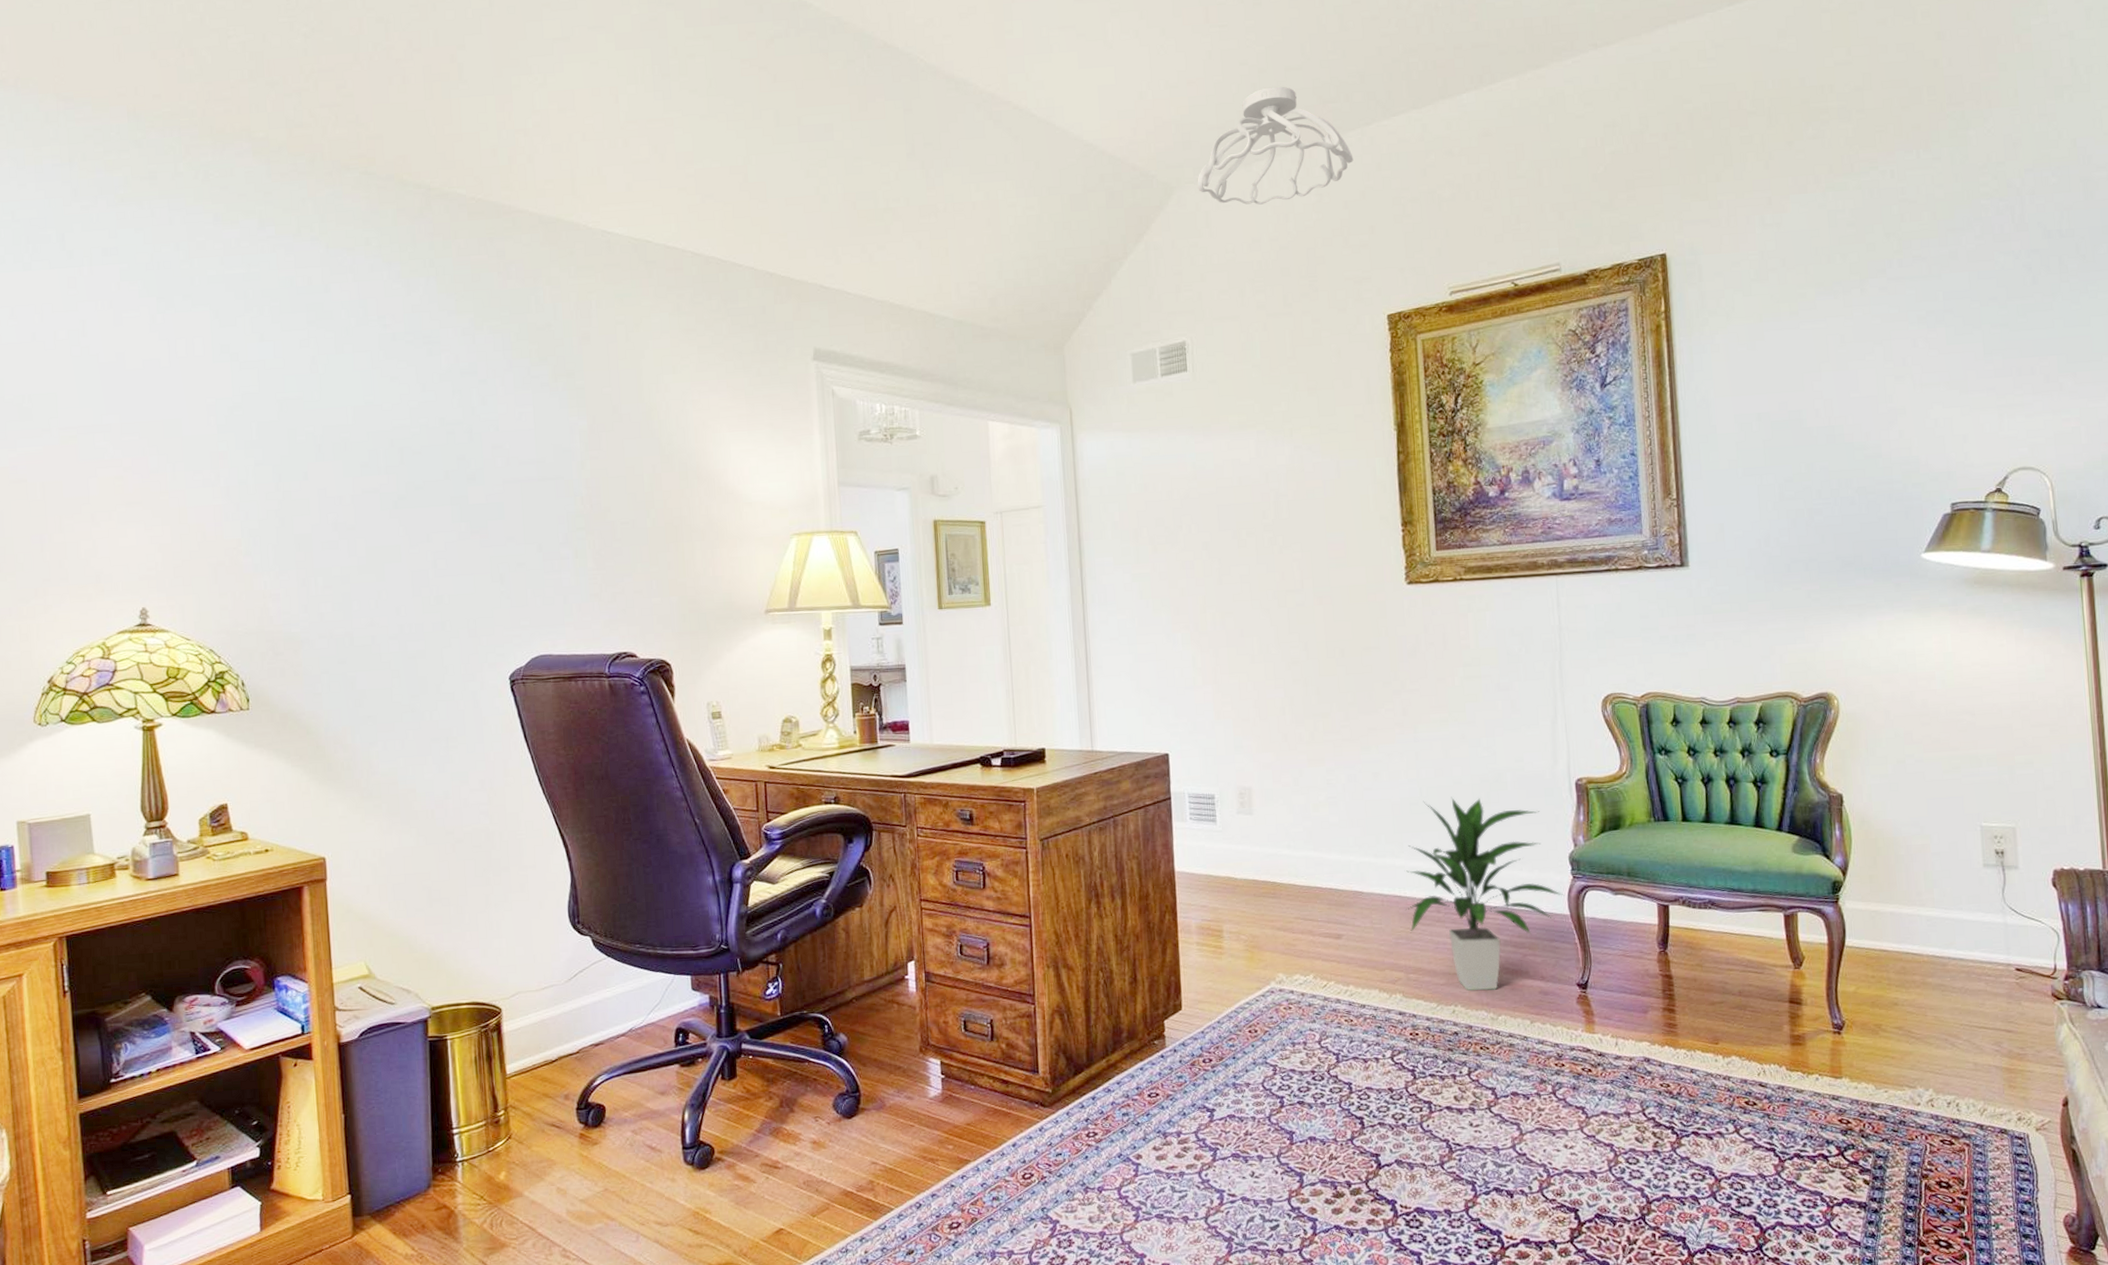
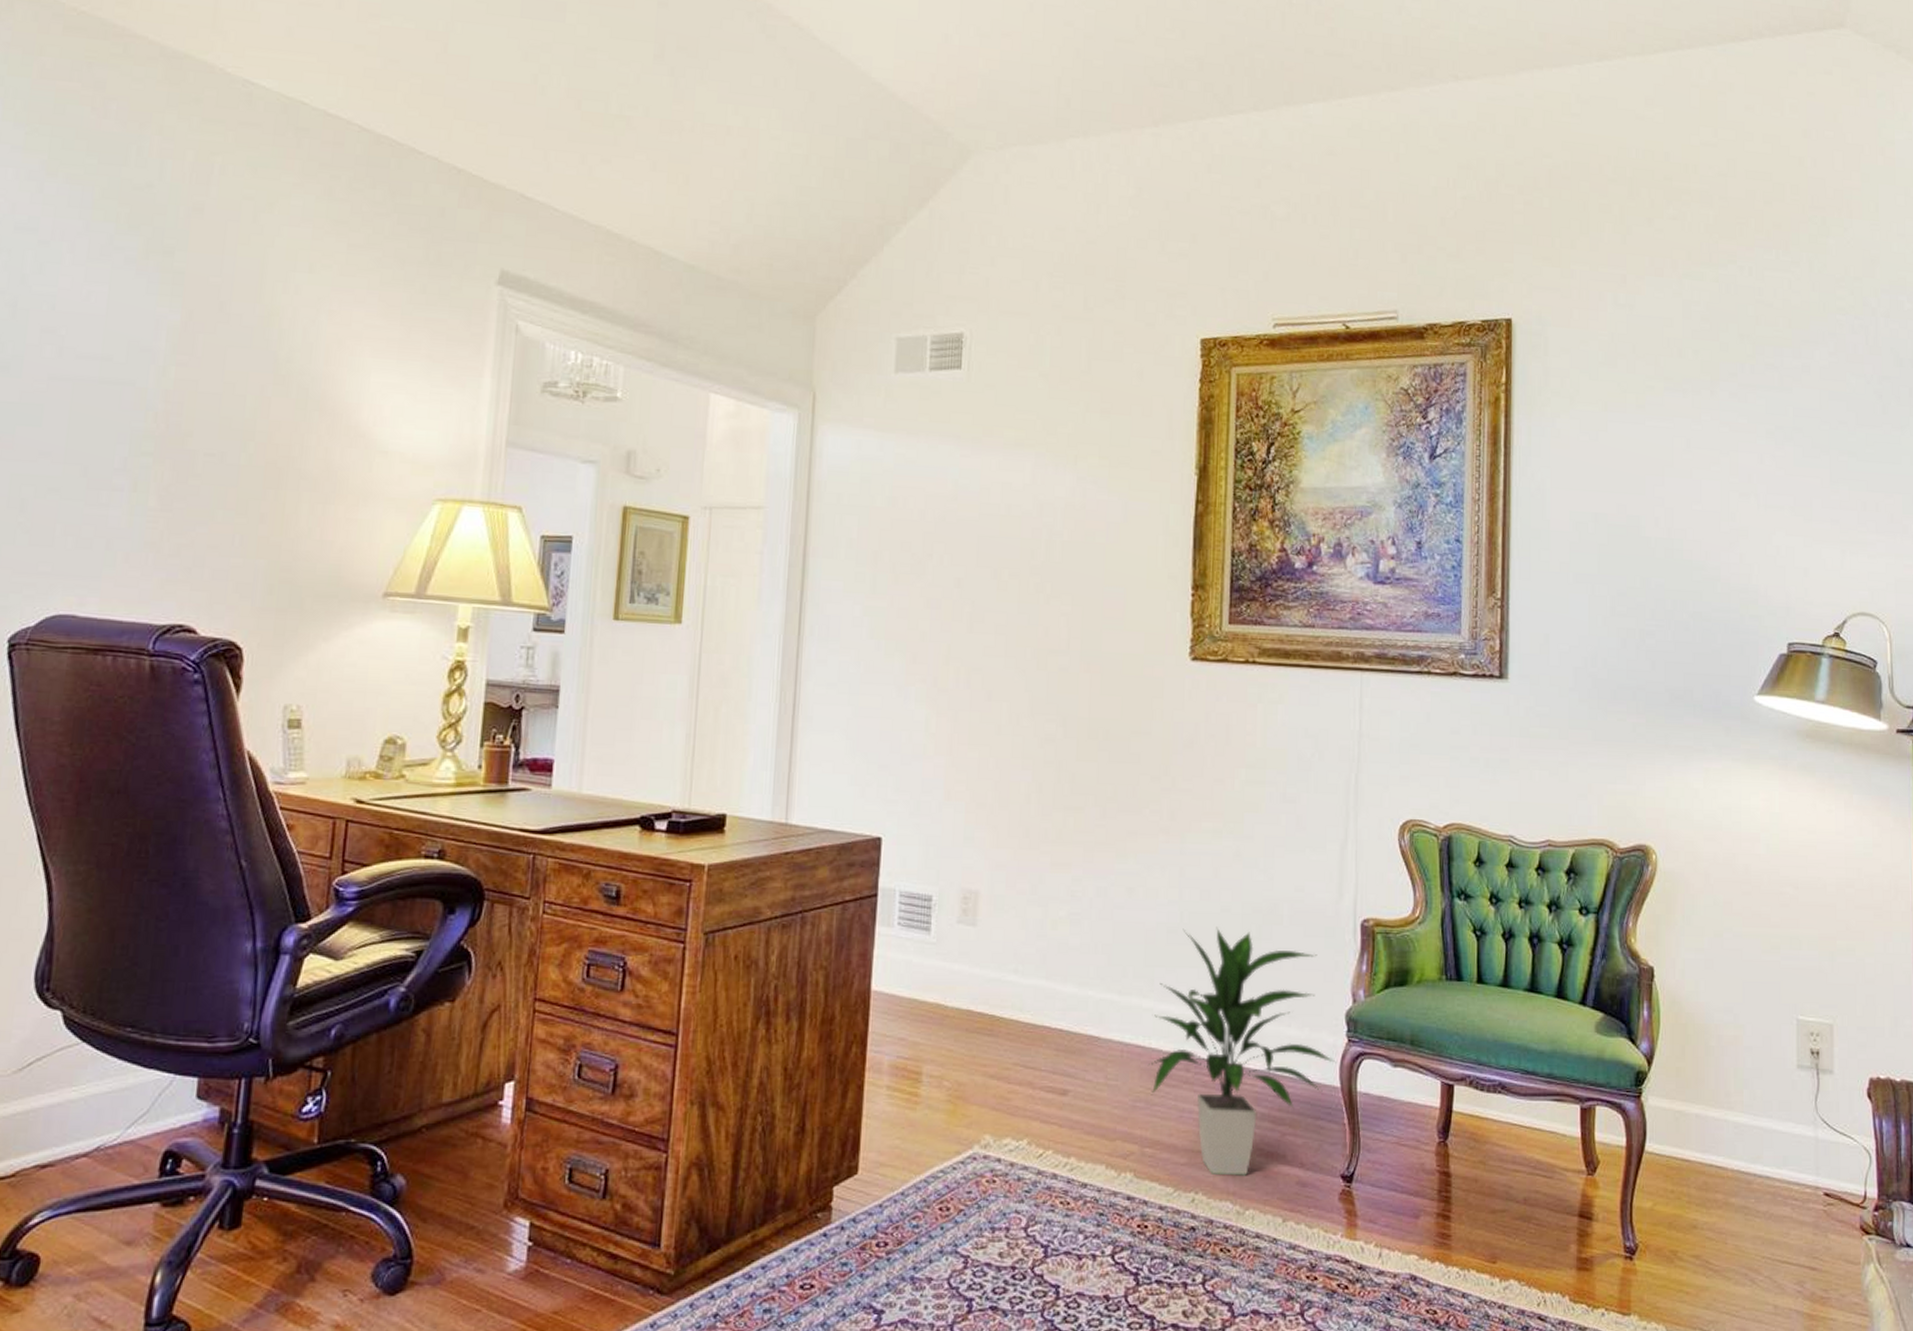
ceiling light fixture: present [1197,86,1354,205] -> none [999,56,1182,189]

